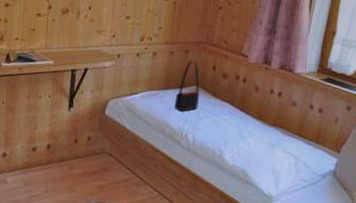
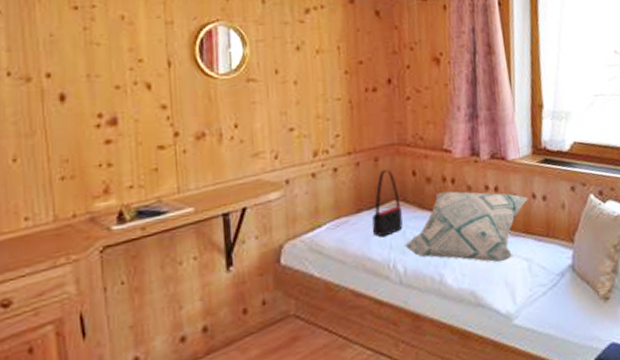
decorative pillow: none [197,87,306,154] -> present [405,191,528,263]

